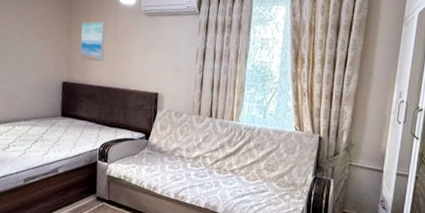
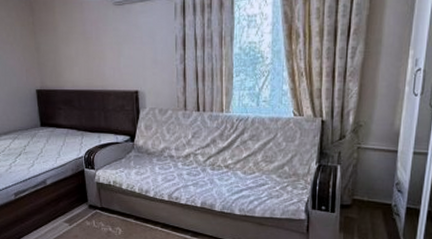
wall art: present [80,21,106,62] -> none [46,17,76,65]

